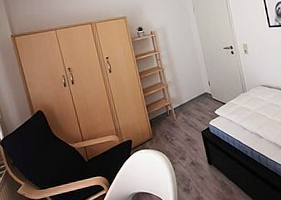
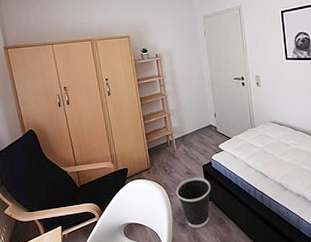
wastebasket: none [178,143,212,193] -> present [176,177,211,228]

